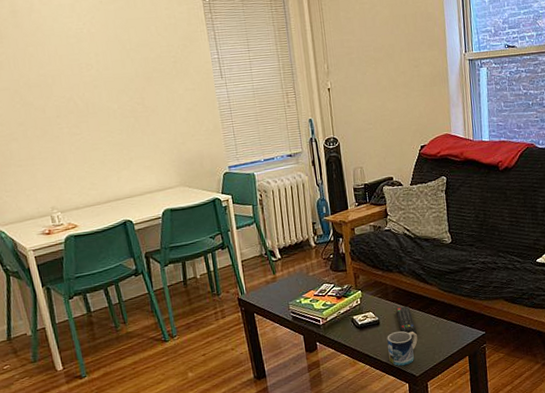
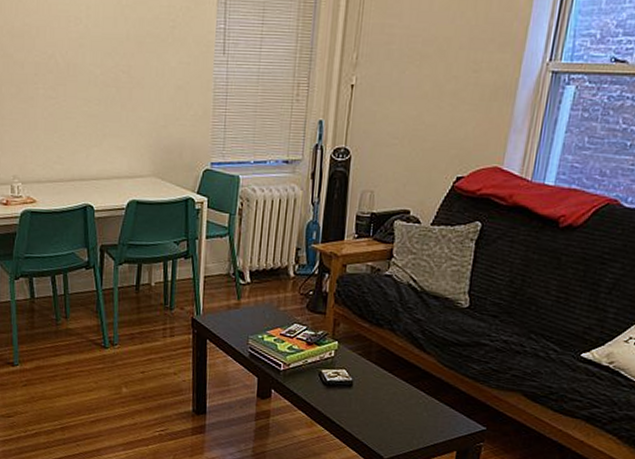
mug: present [387,331,418,366] -> none [354,400,396,443]
remote control: present [396,306,417,337] -> none [376,371,397,411]

